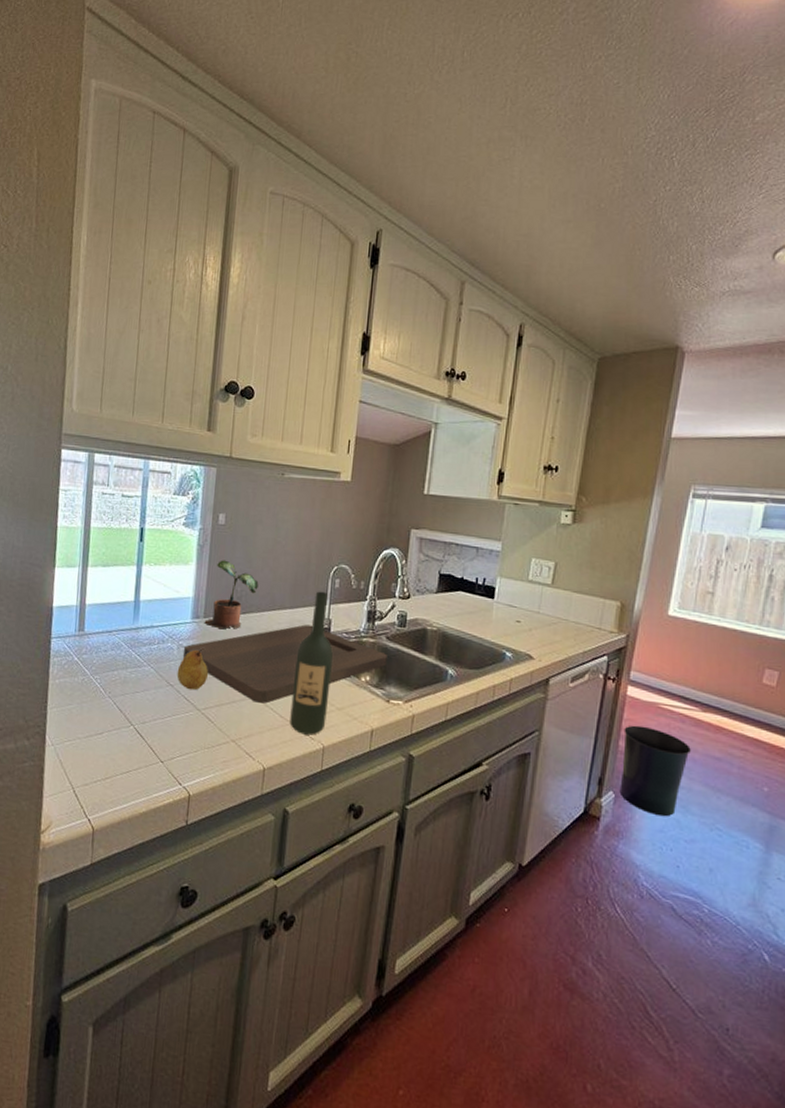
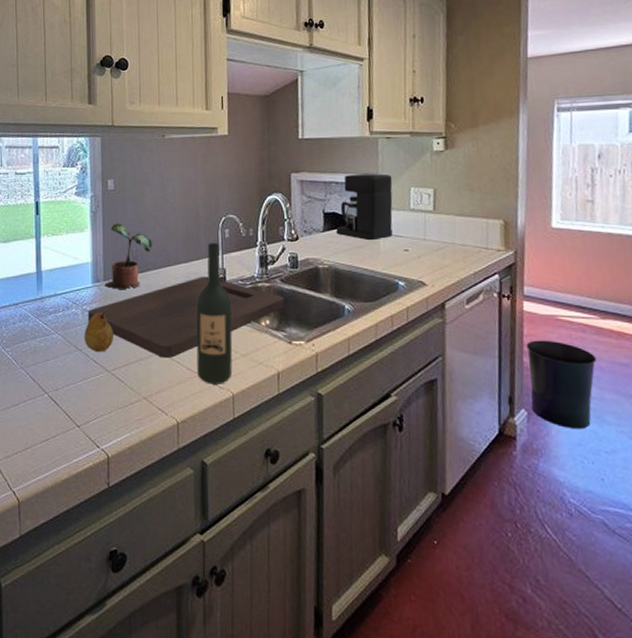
coffee maker: none [449,537,515,608] -> present [336,174,393,241]

